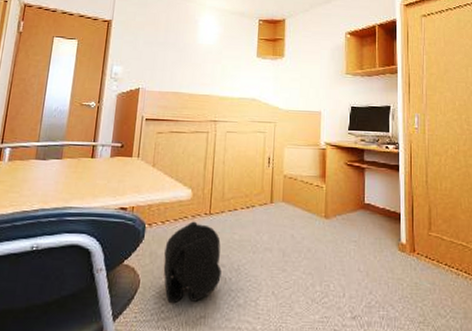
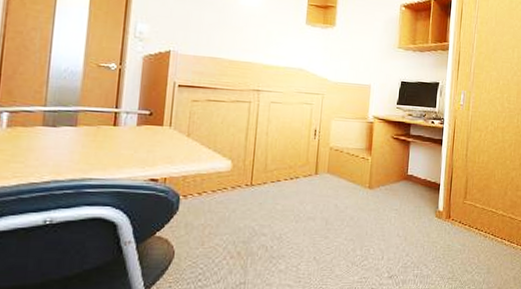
backpack: present [163,221,222,304] -> none [200,192,263,273]

